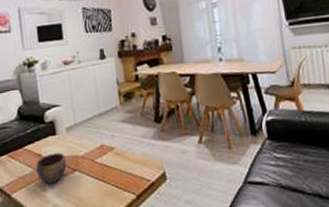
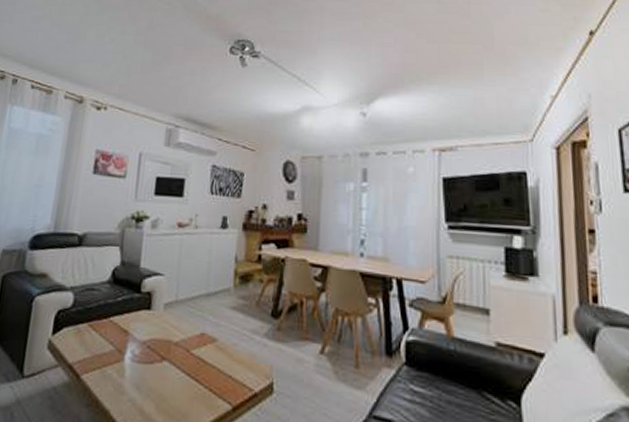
bowl: present [36,152,66,184] -> none [117,332,156,371]

